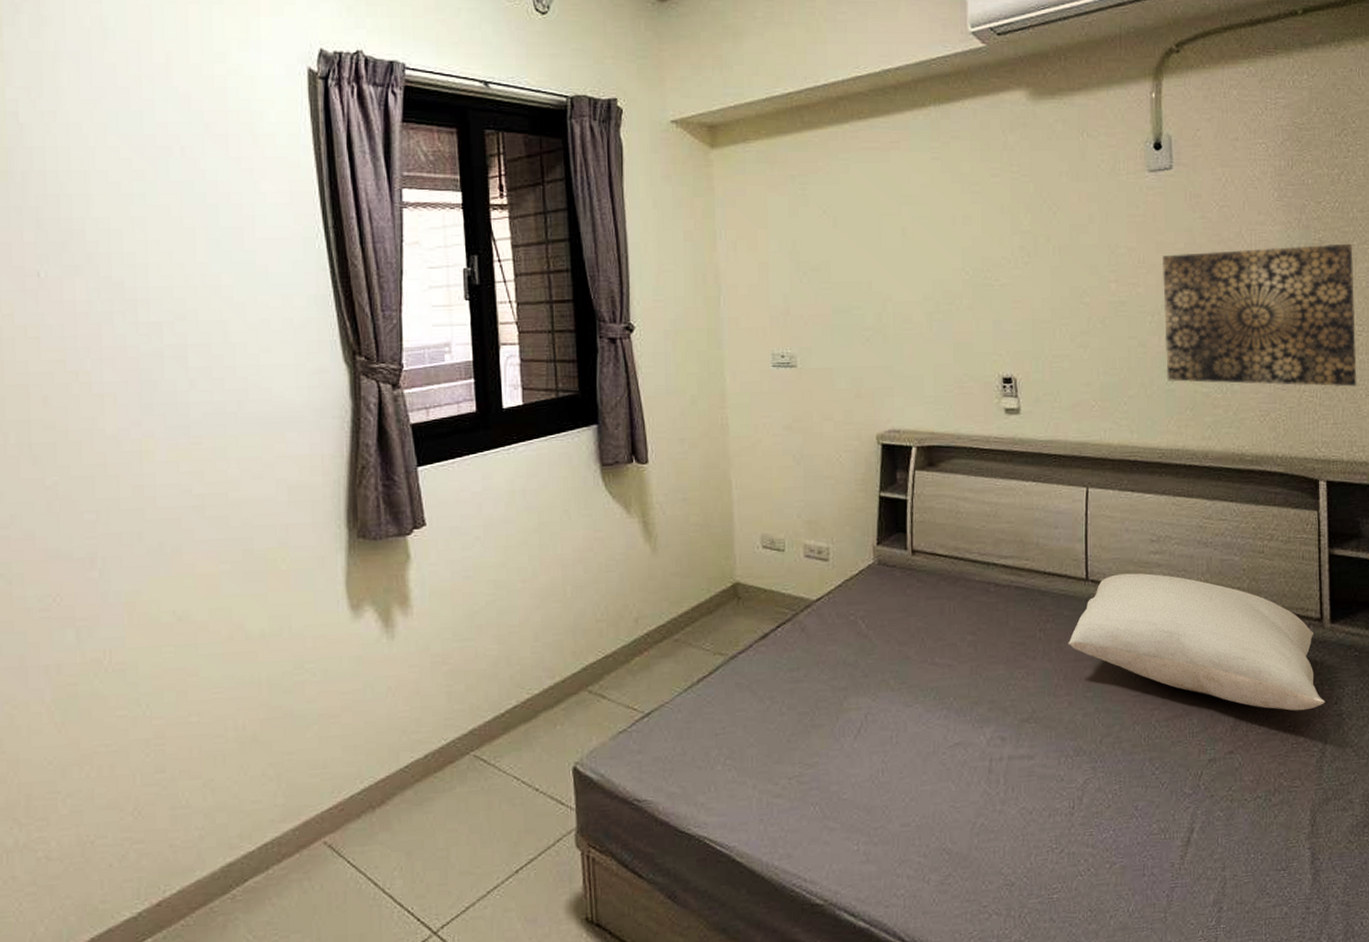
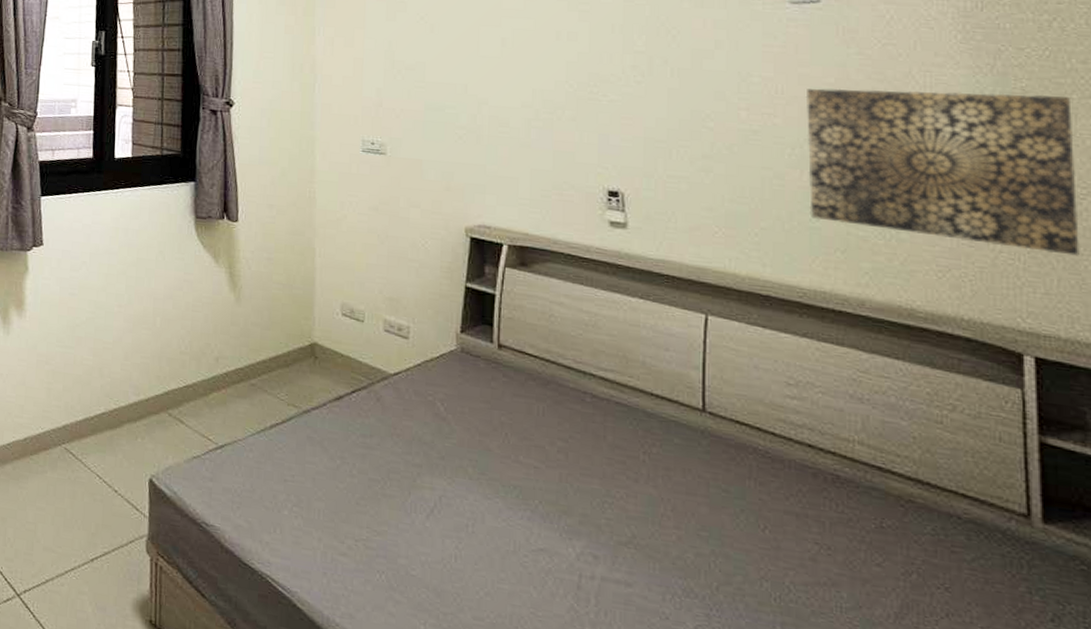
pillow: present [1068,573,1326,711] -> none [678,411,1036,620]

